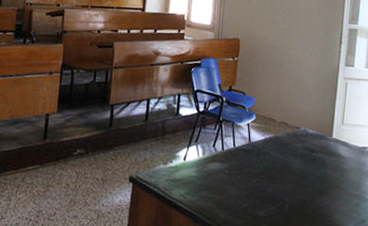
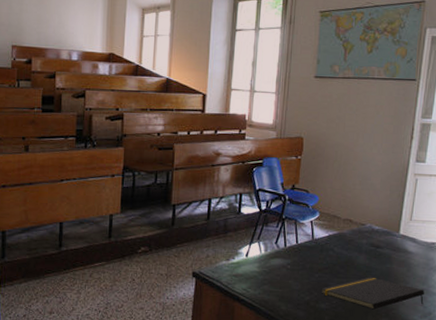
notepad: none [258,182,358,217] -> present [321,276,424,310]

